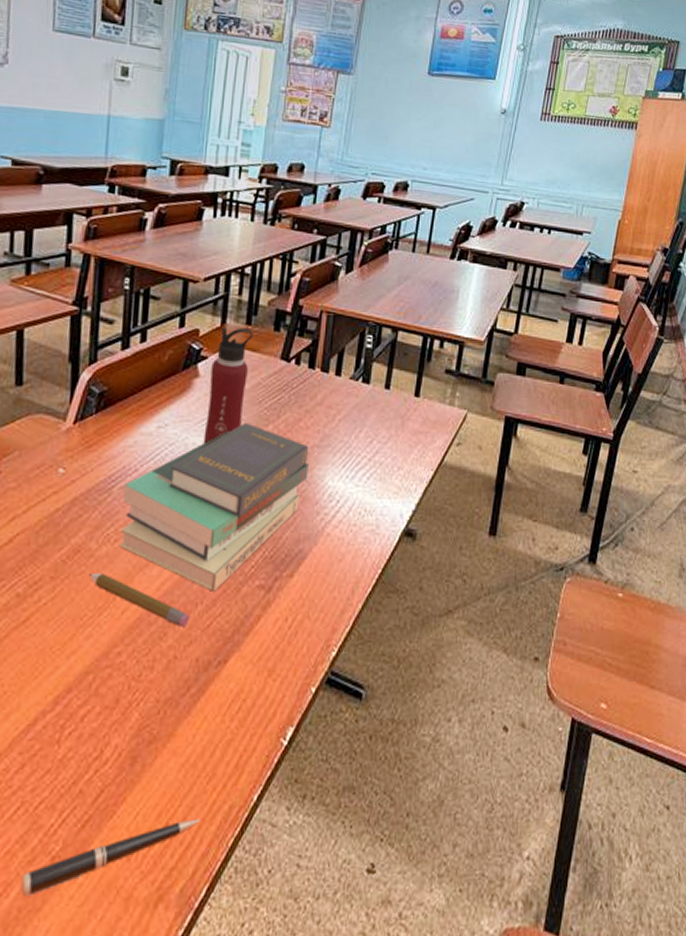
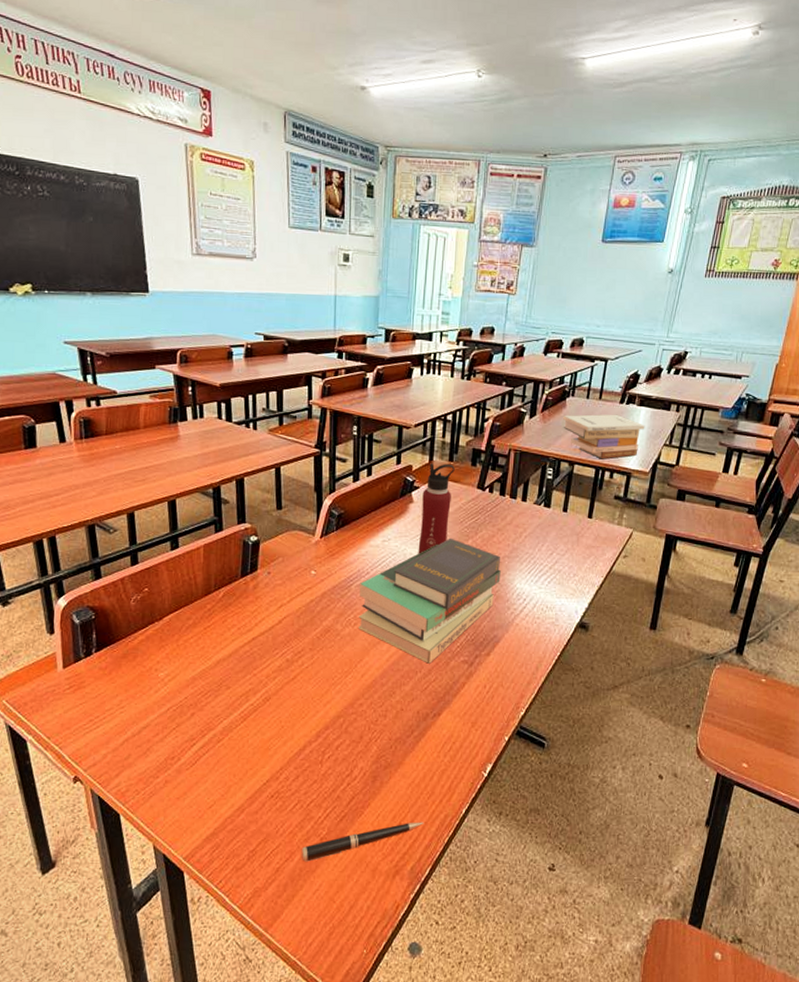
pencil: present [88,574,190,627] -> none [336,647,412,688]
books: none [385,271,479,325] -> present [563,414,645,459]

